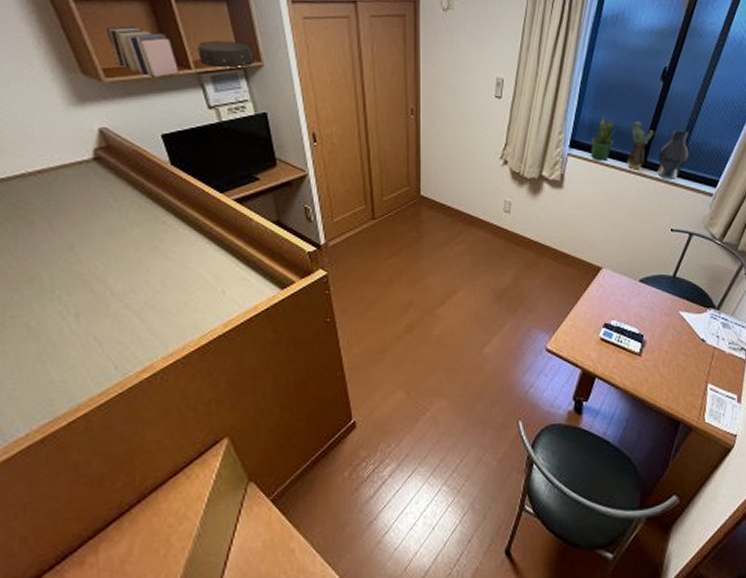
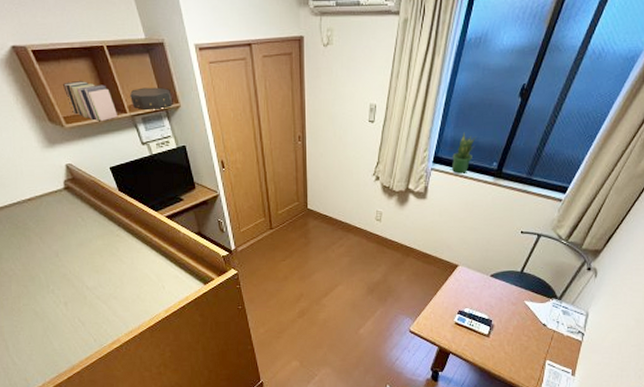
vase: present [626,120,654,170] -> none [484,136,510,181]
vase: present [657,130,689,181] -> none [511,142,542,189]

